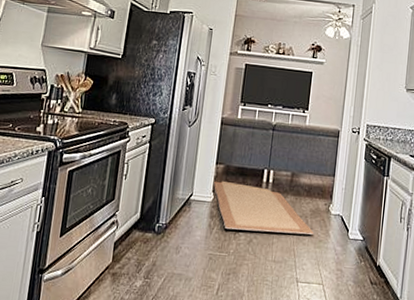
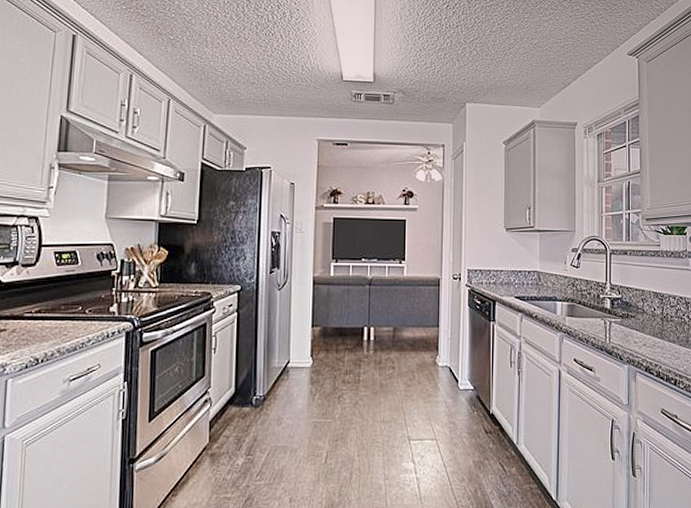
rug: present [214,181,315,235] -> none [311,345,423,395]

